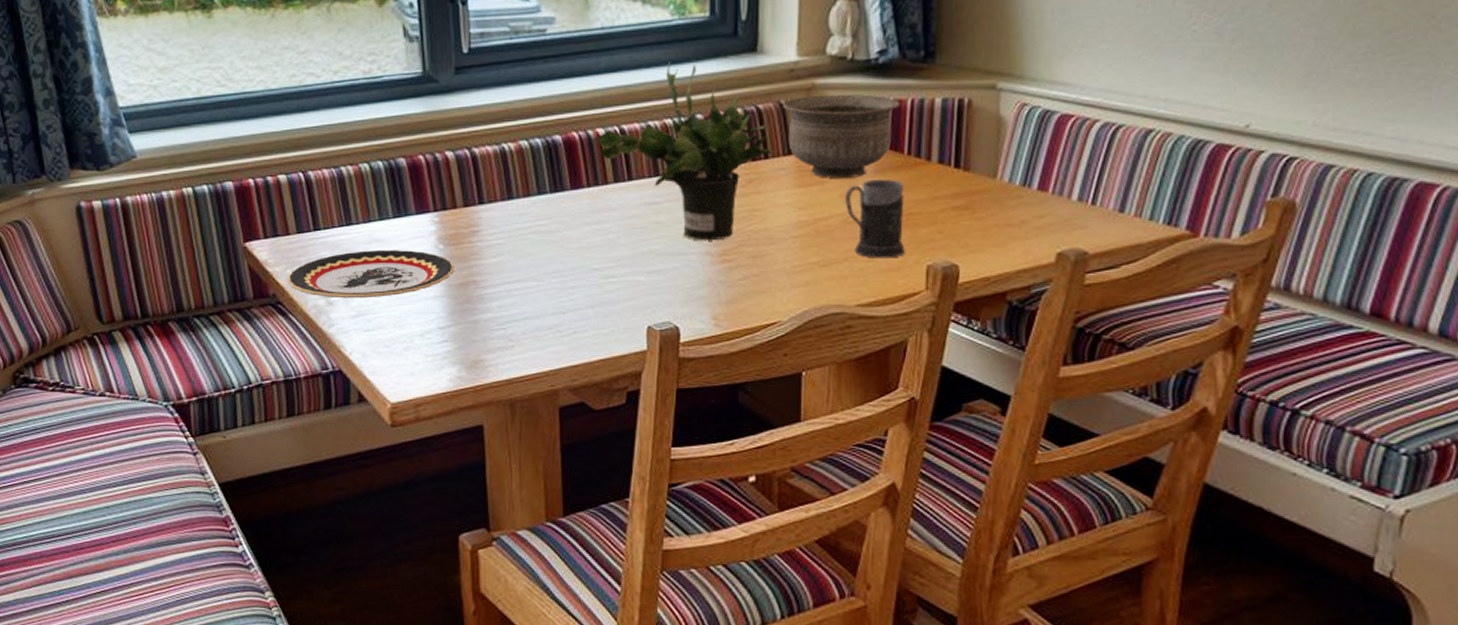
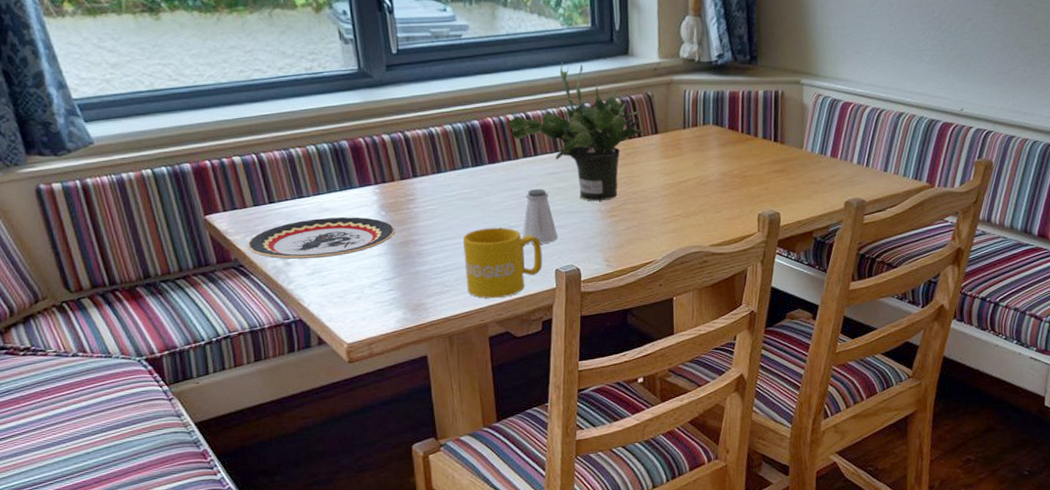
mug: none [533,269,632,360] -> present [462,227,543,299]
saltshaker: none [607,222,652,294] -> present [522,188,558,244]
bowl: present [782,94,901,178] -> none [649,88,735,151]
mug: present [845,180,905,258] -> none [698,151,743,210]

